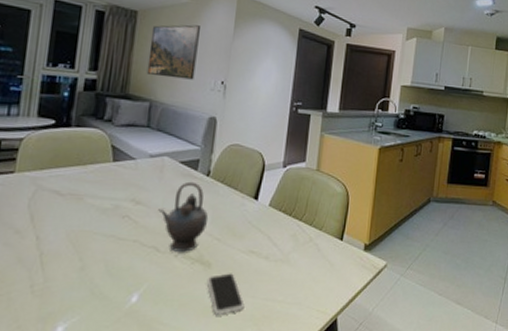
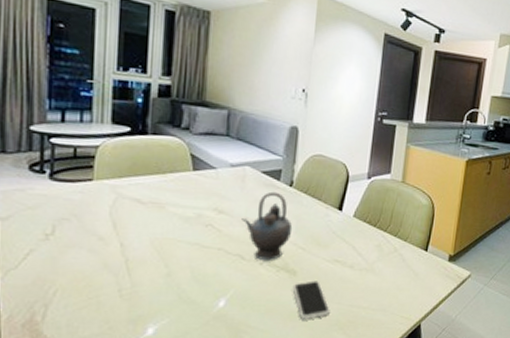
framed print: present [146,24,200,80] -> none [223,27,278,87]

